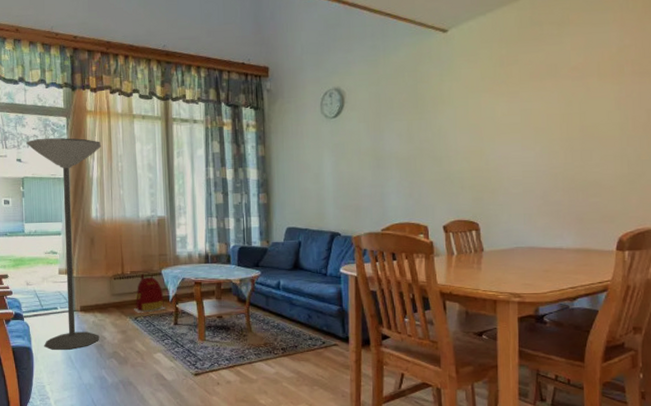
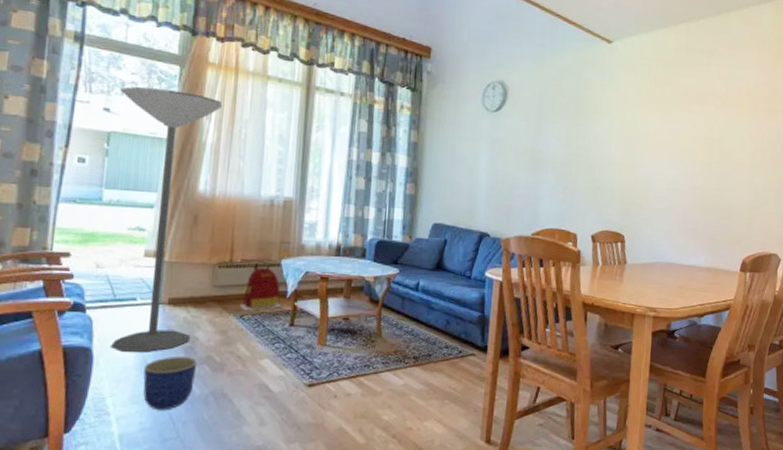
planter: none [69,353,107,395] -> present [143,357,198,410]

